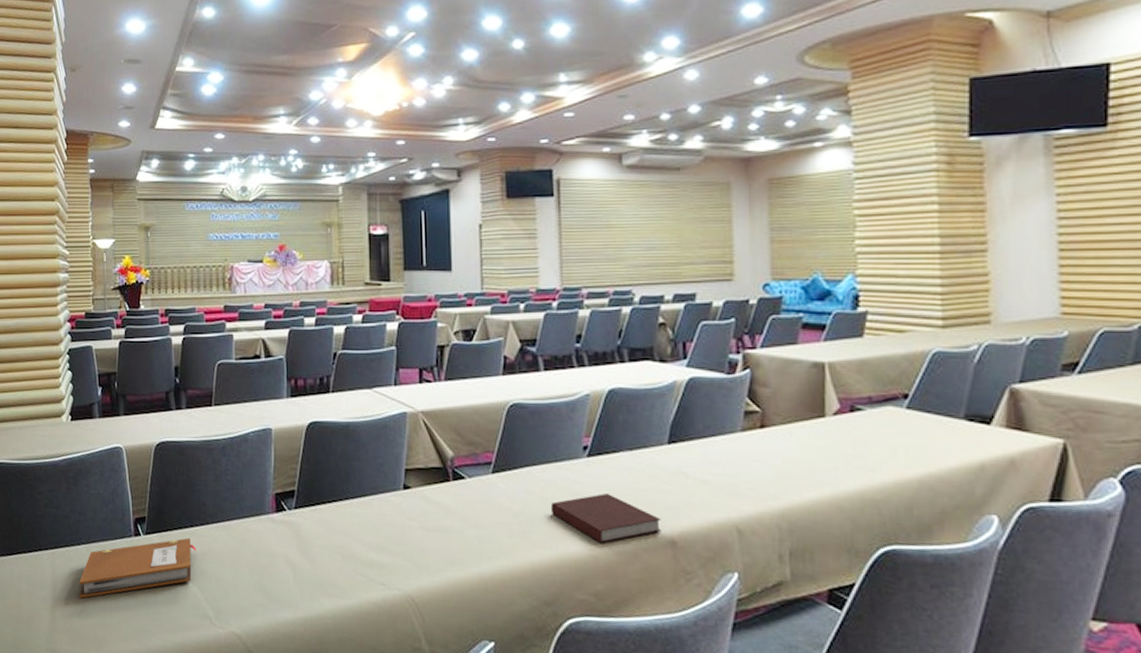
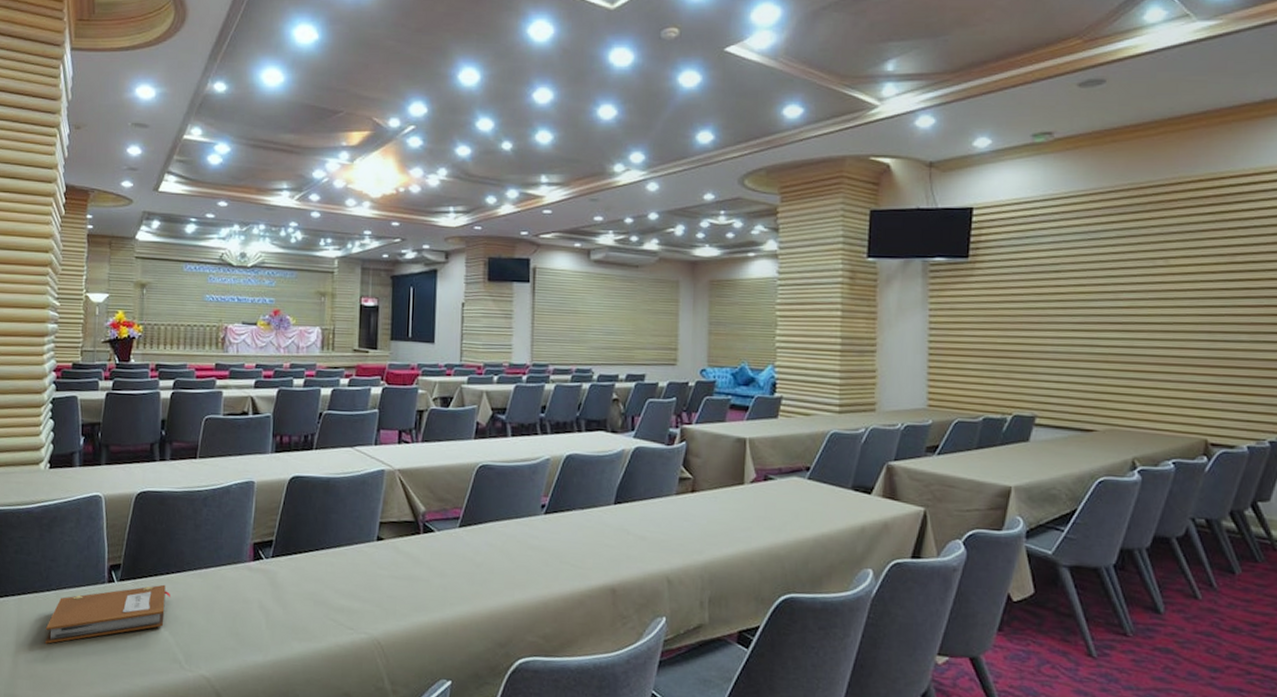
notebook: present [550,493,662,543] -> none [509,547,605,591]

